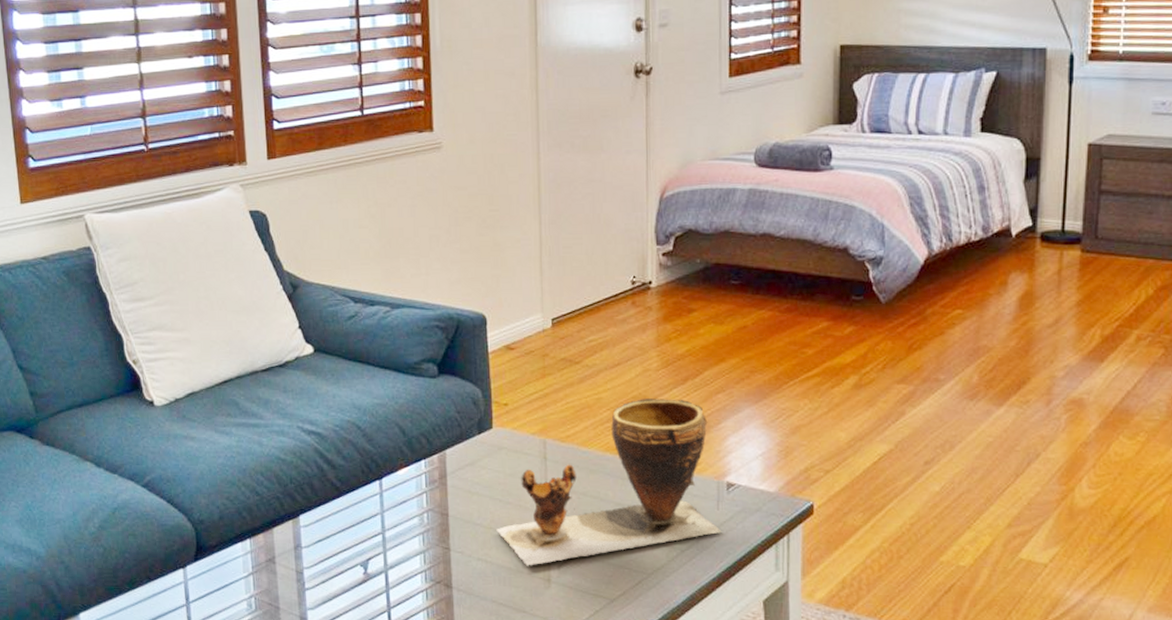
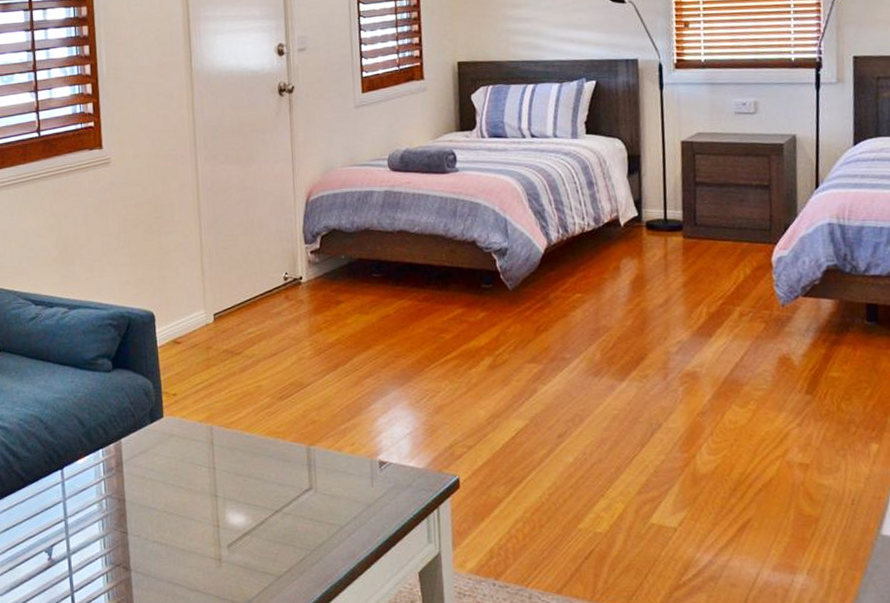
clay pot: present [496,399,722,566] -> none [170,384,377,547]

